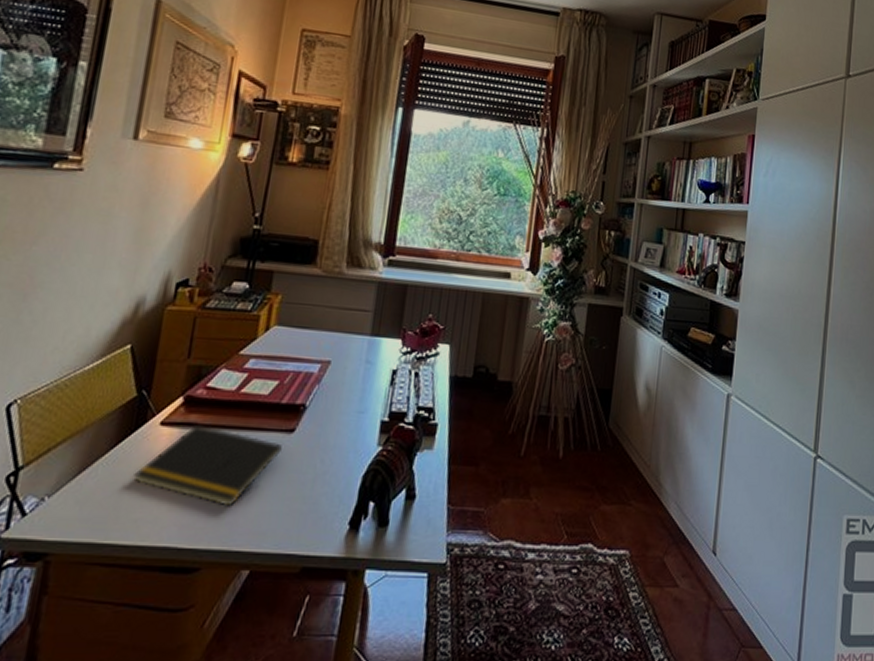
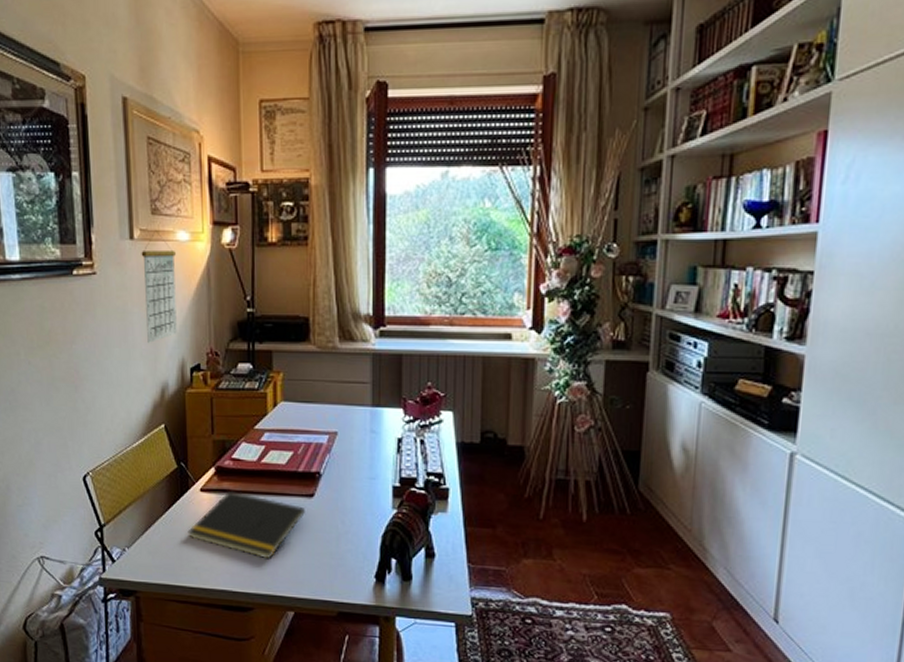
calendar: none [130,134,184,252] -> present [141,230,177,343]

